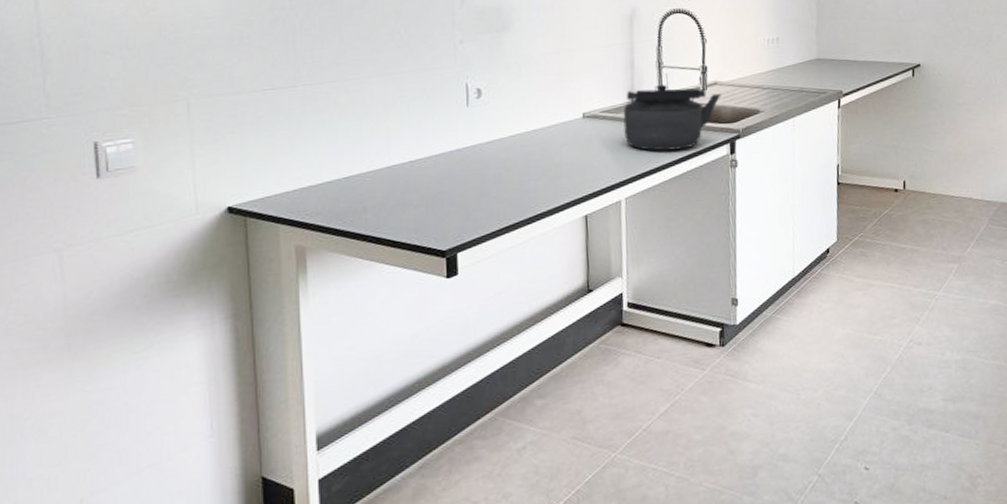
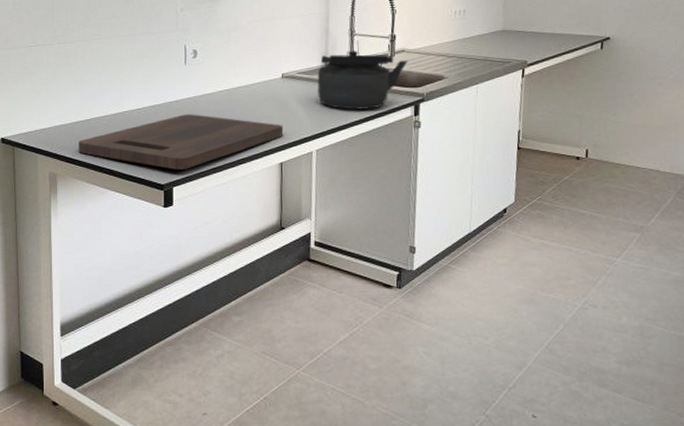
cutting board: none [334,164,587,232] -> present [78,114,284,170]

